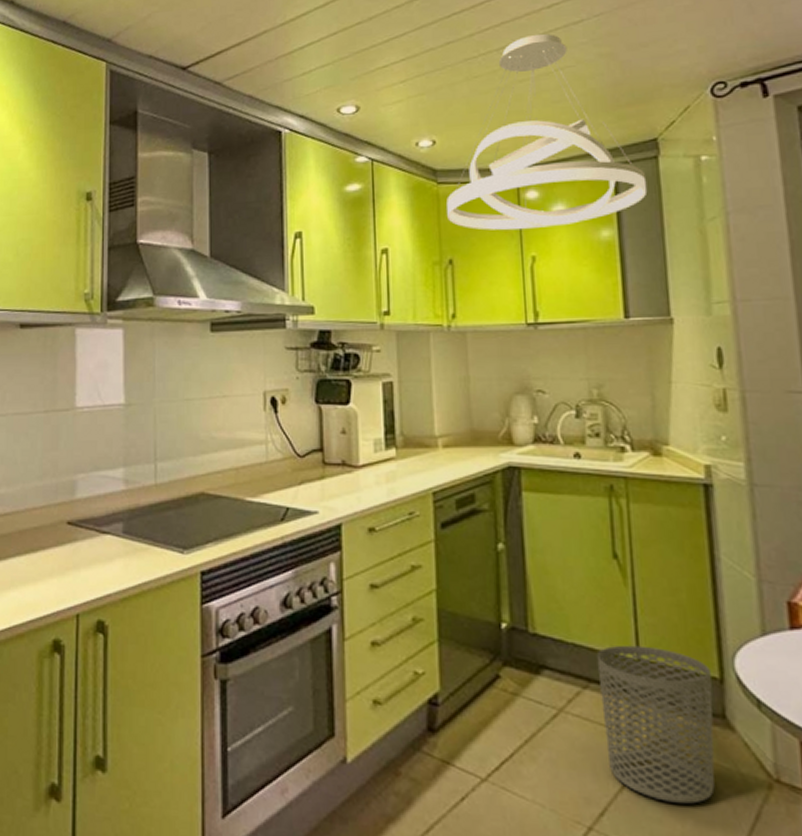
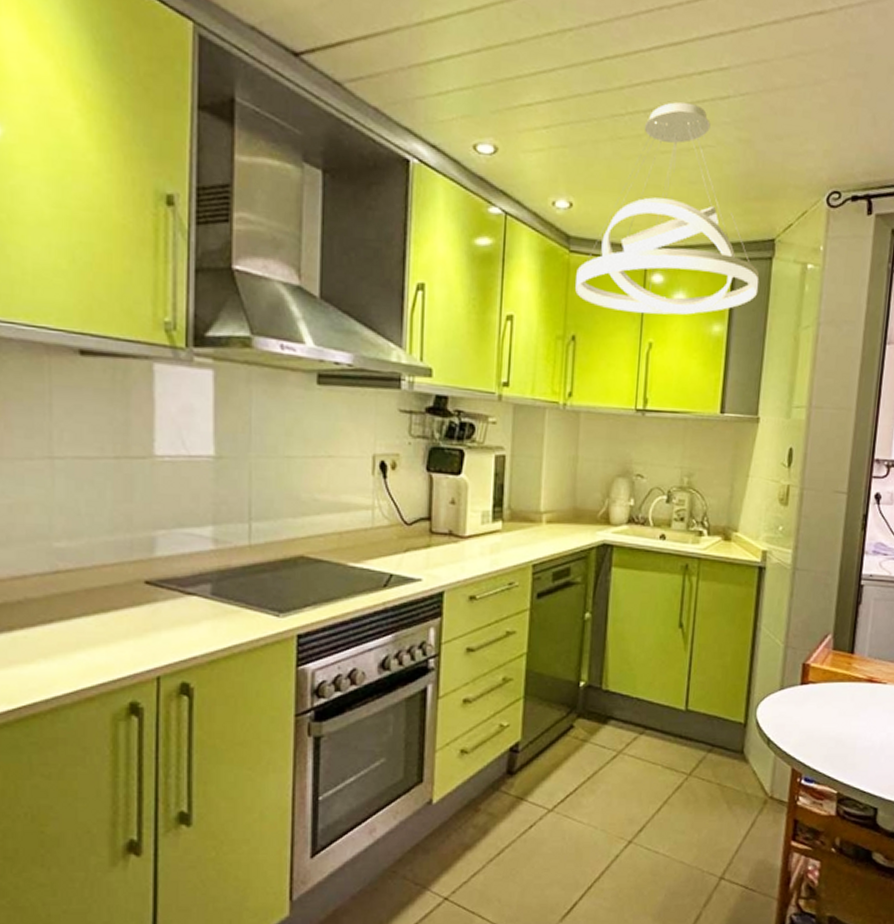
waste bin: present [596,645,715,804] -> none [651,698,739,818]

